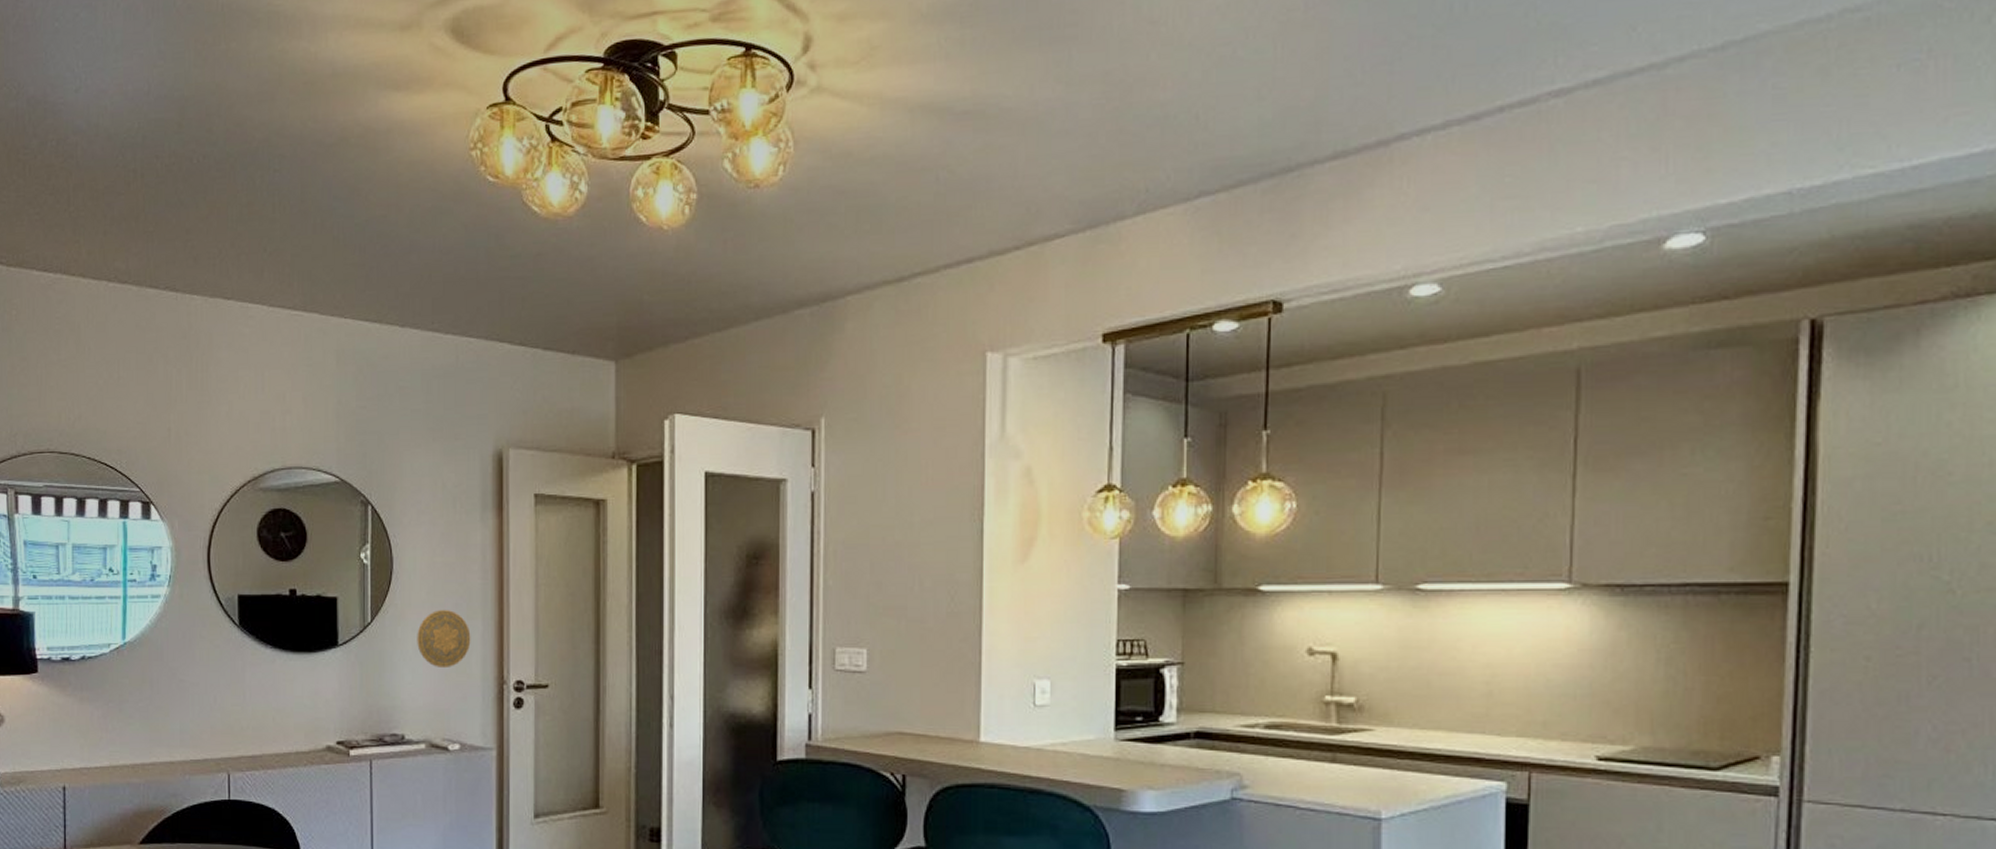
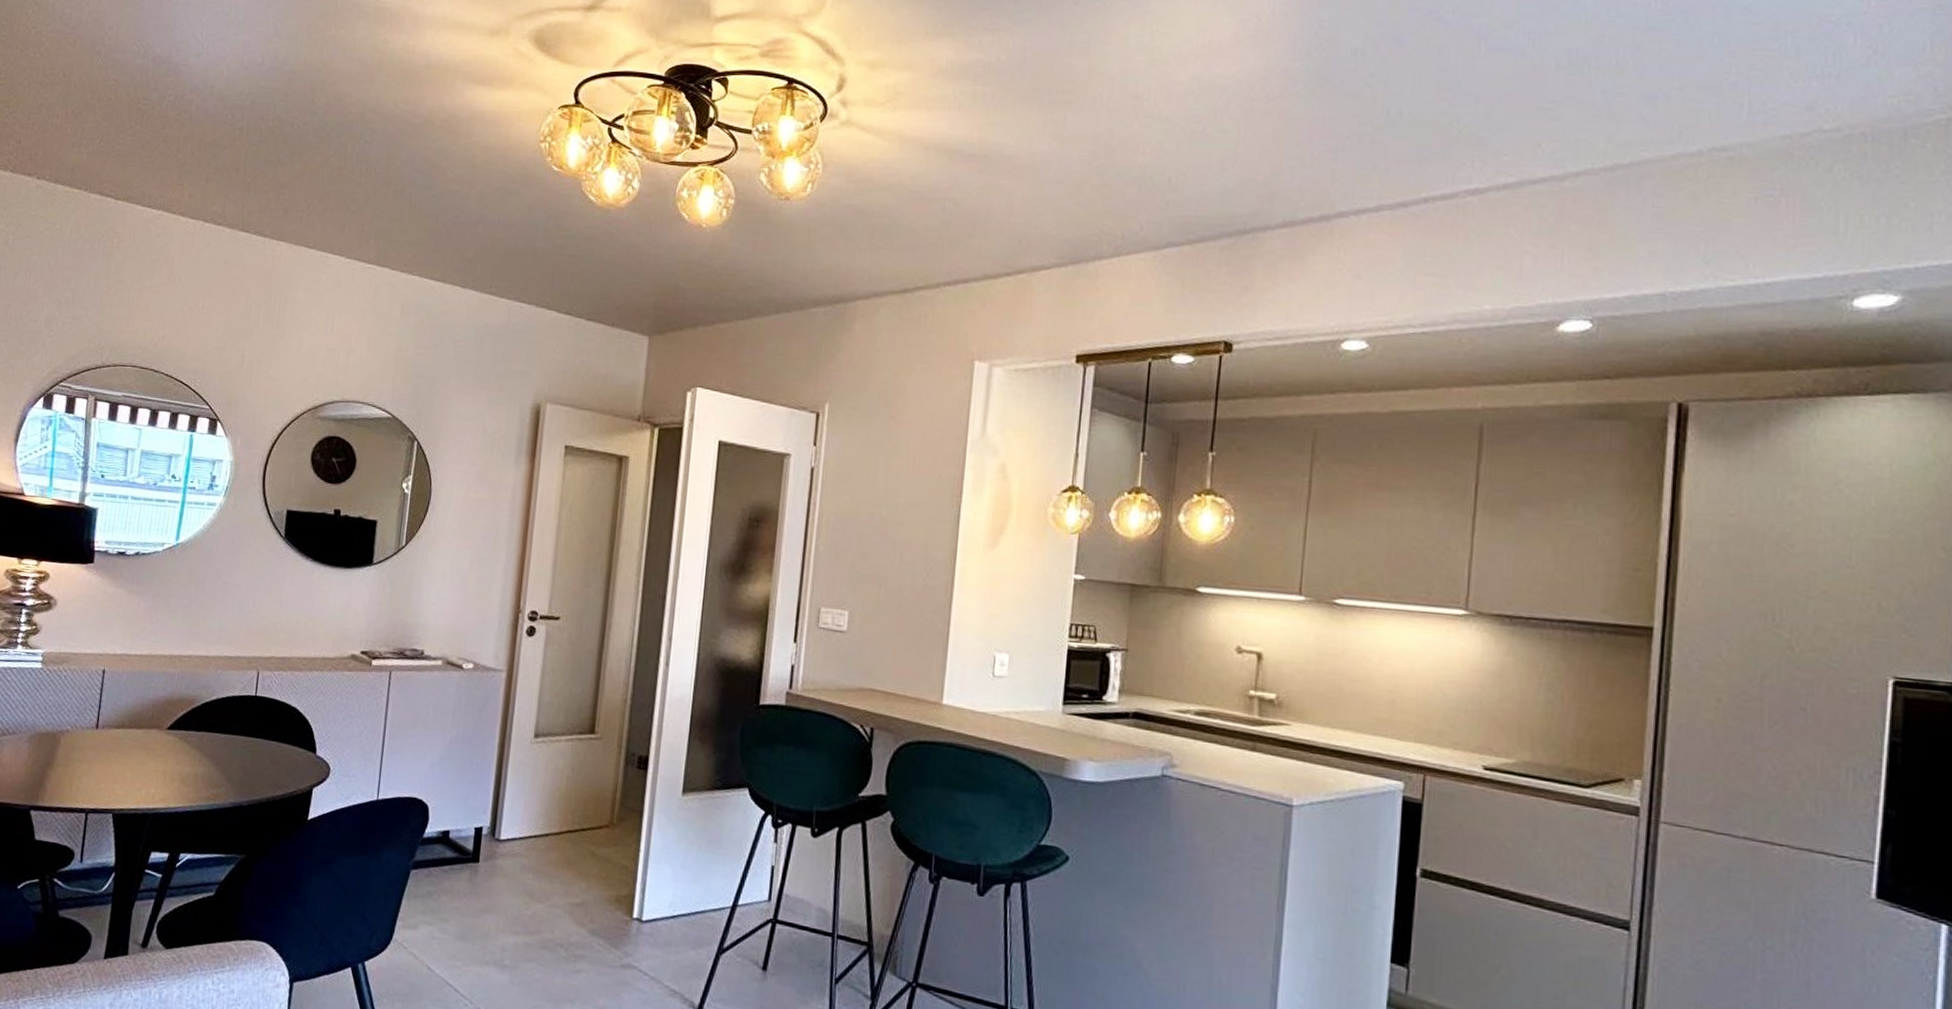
decorative plate: present [417,609,471,667] -> none [444,540,495,593]

